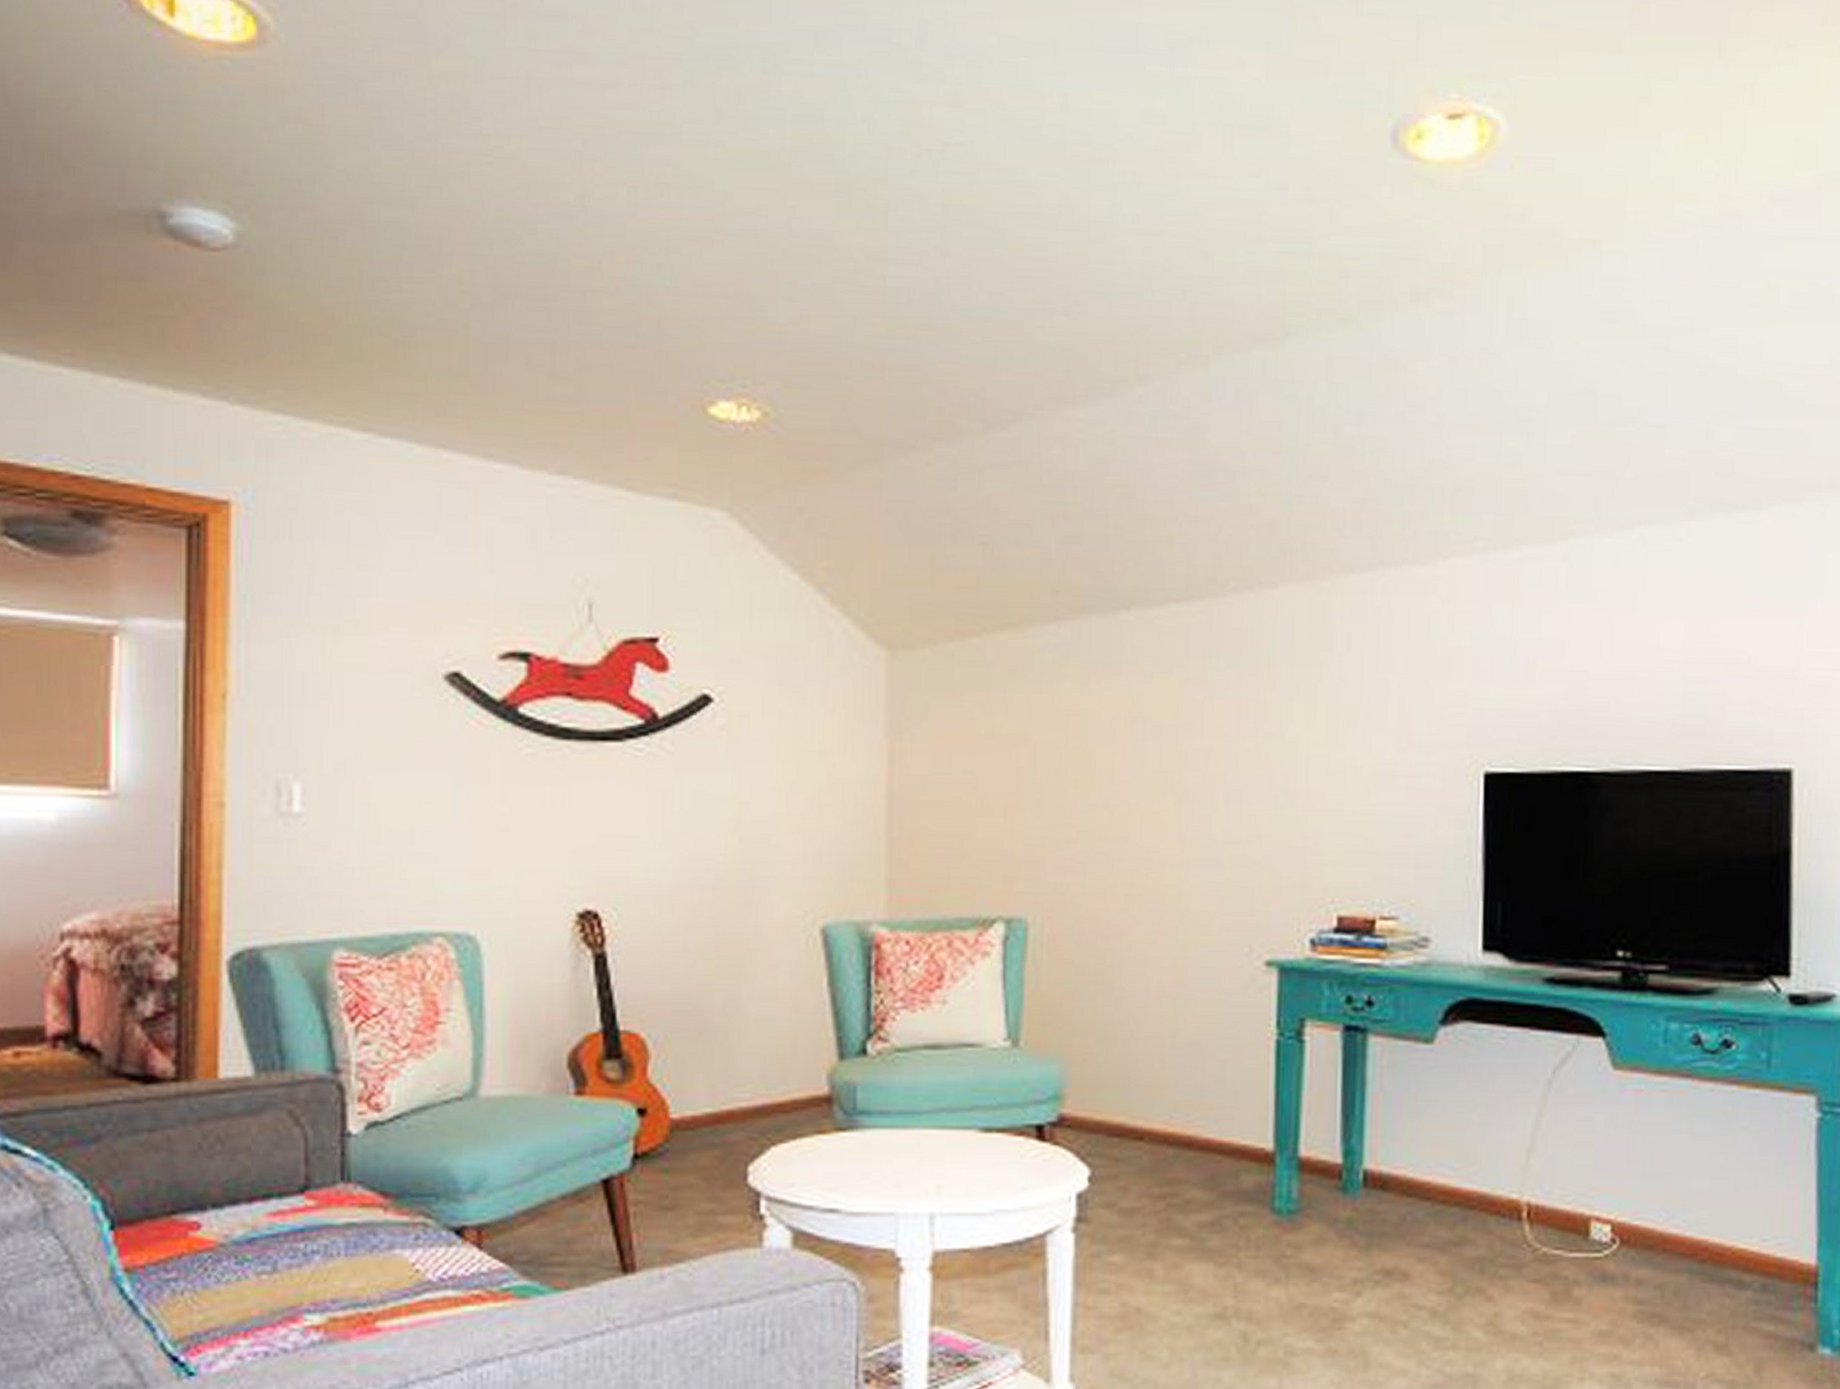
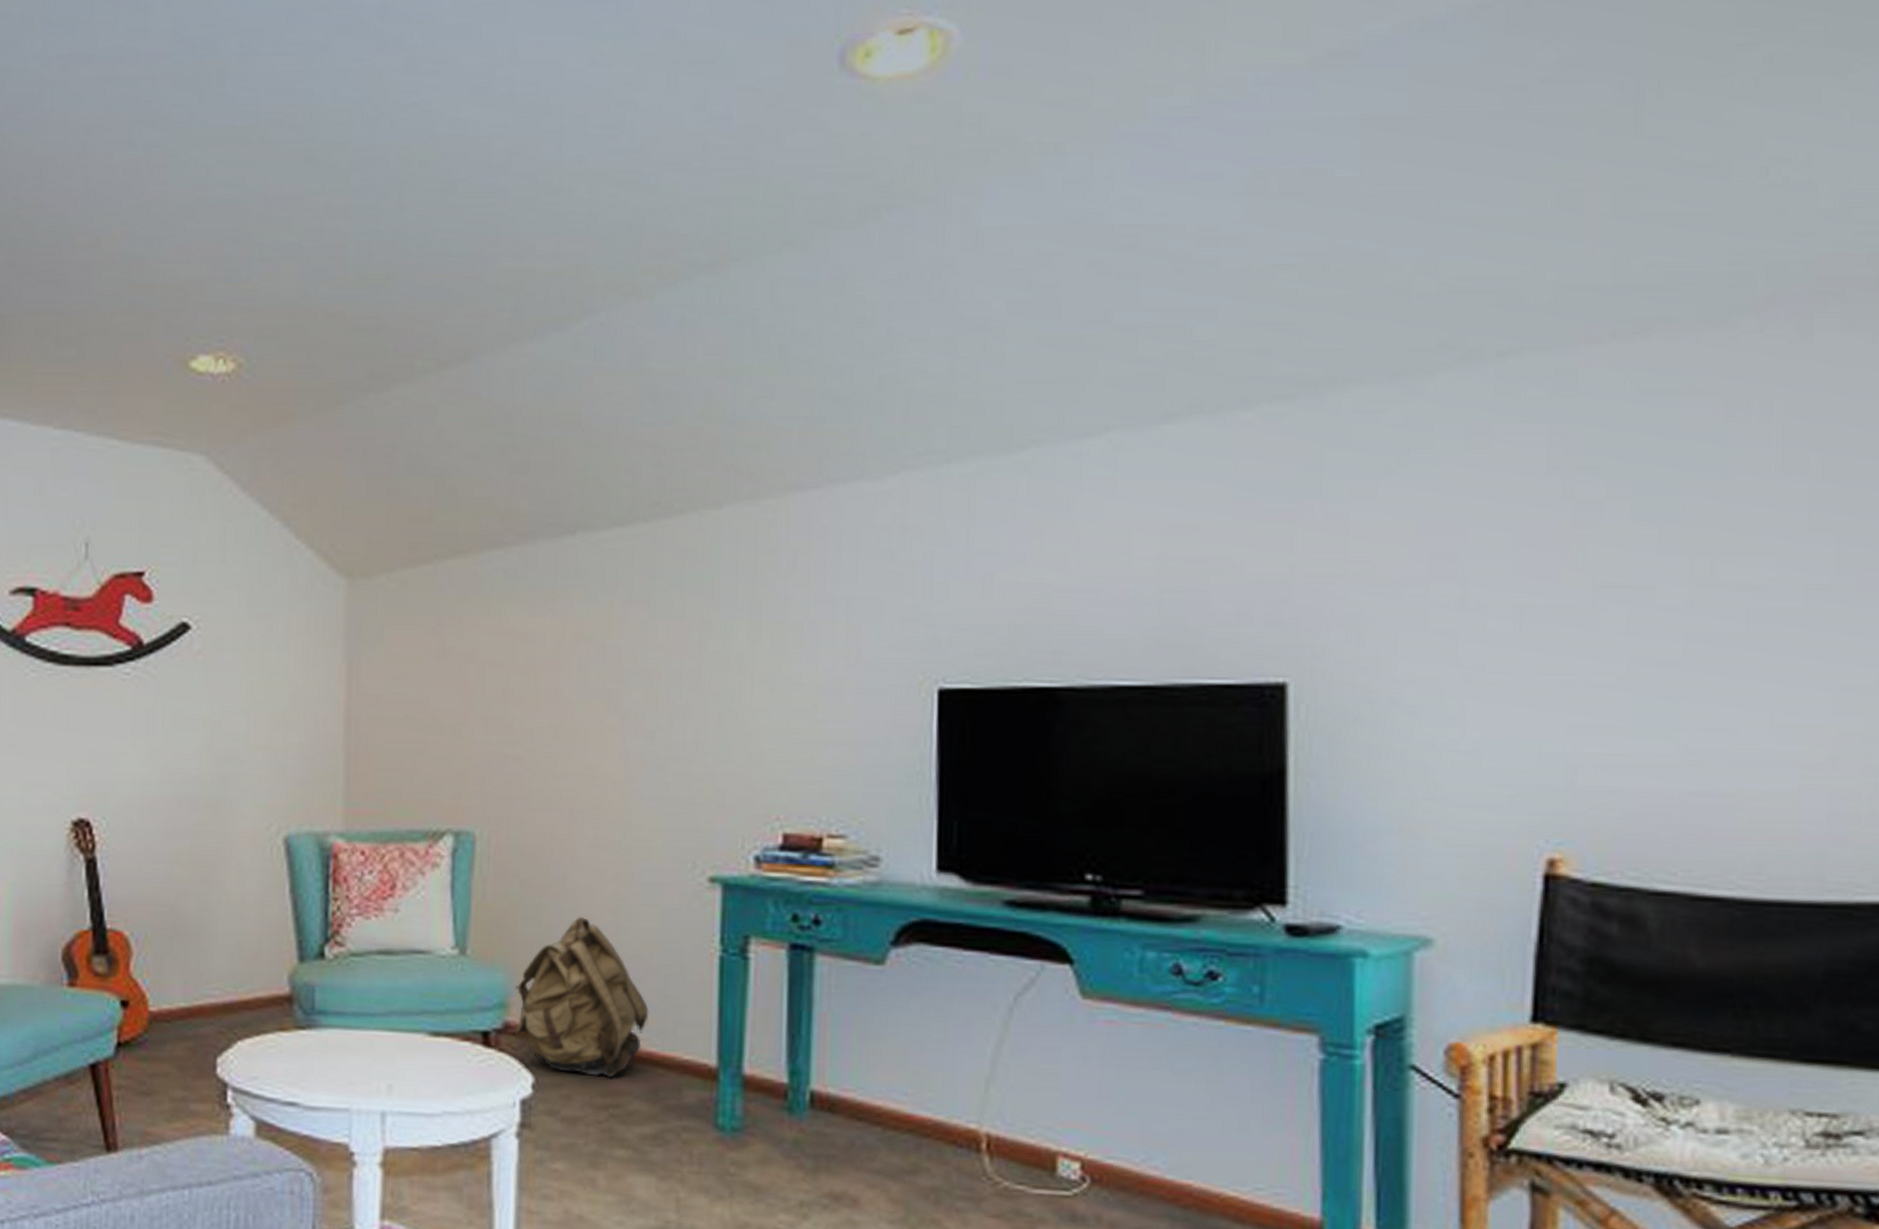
backpack: none [1070,1003,1206,1166] -> present [515,916,649,1077]

